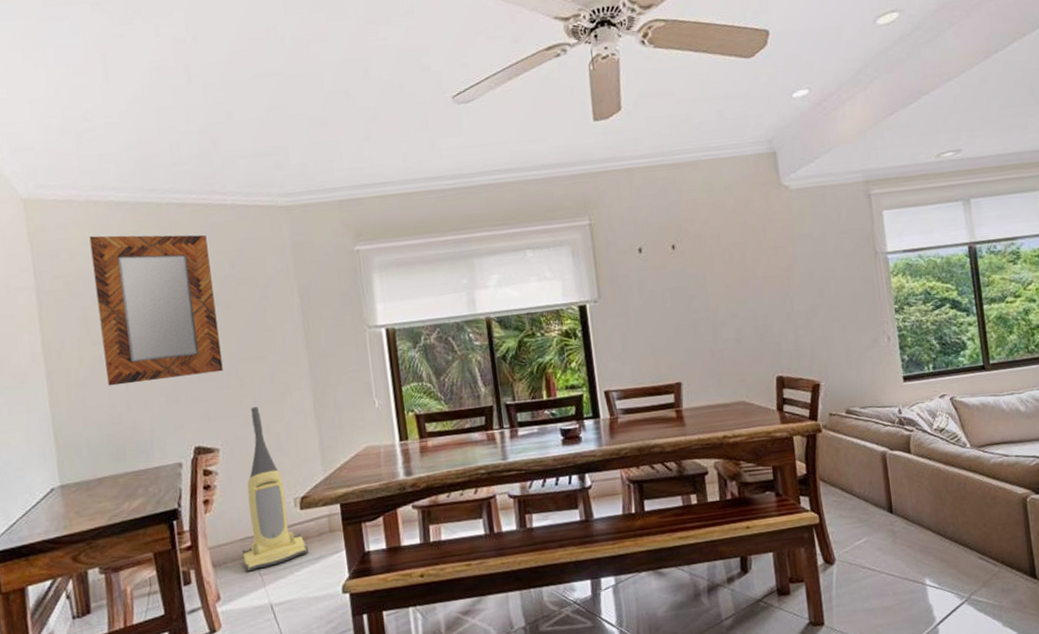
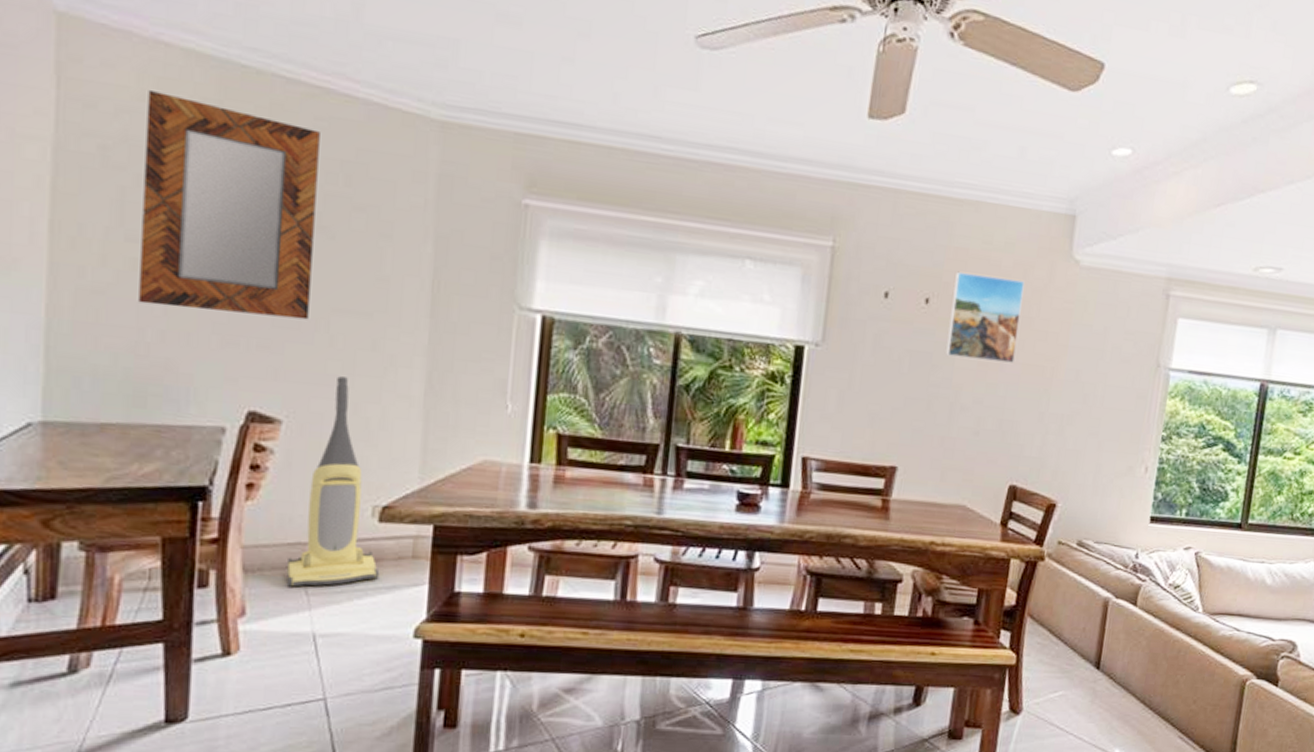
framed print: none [691,212,755,287] -> present [946,271,1025,364]

